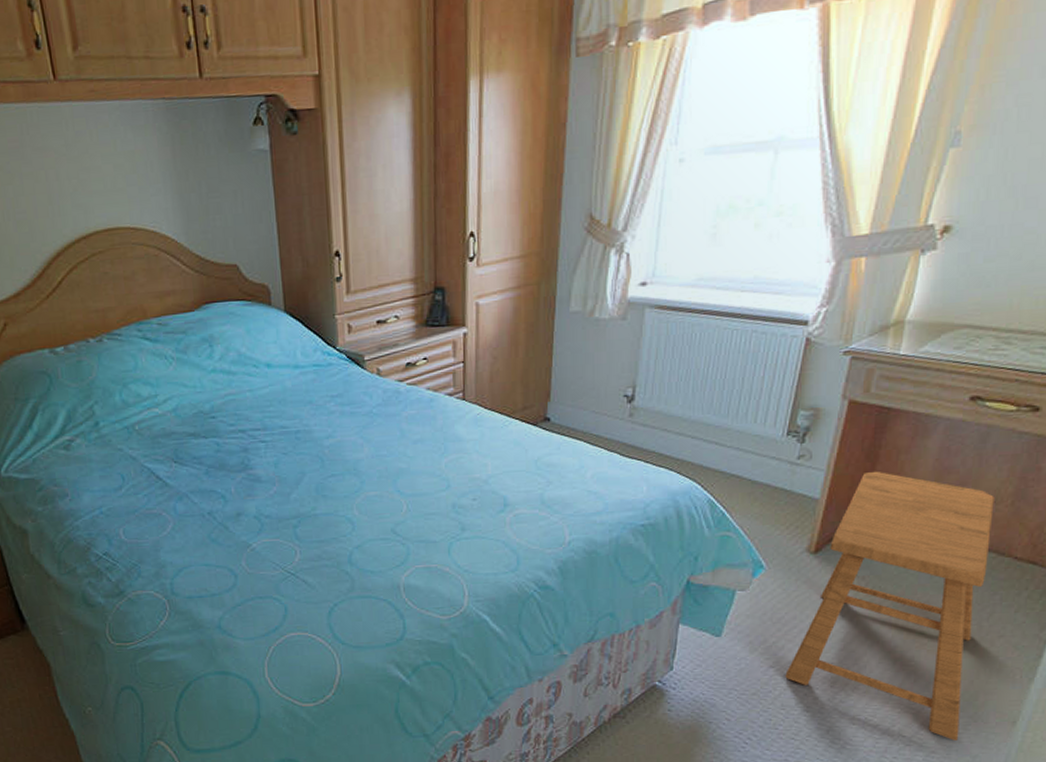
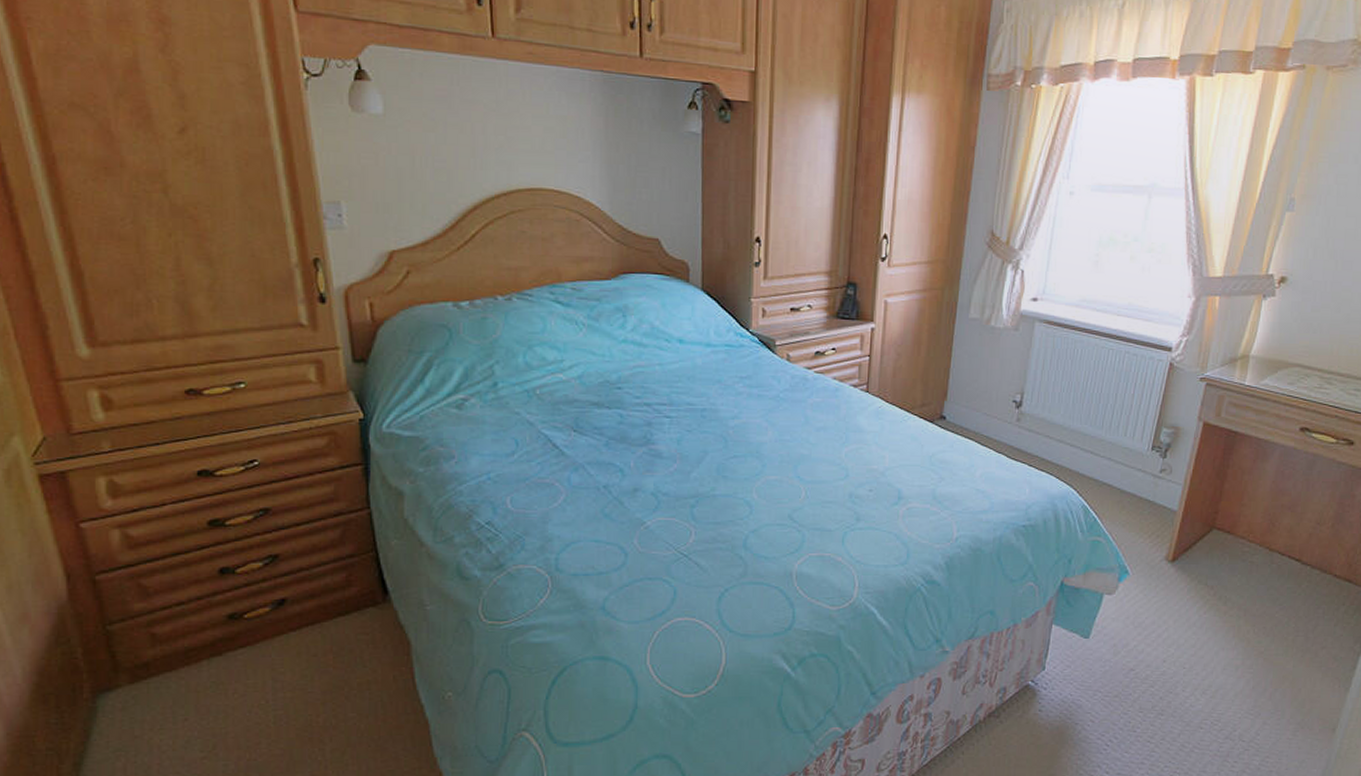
stool: present [785,471,994,741] -> none [1144,488,1319,746]

